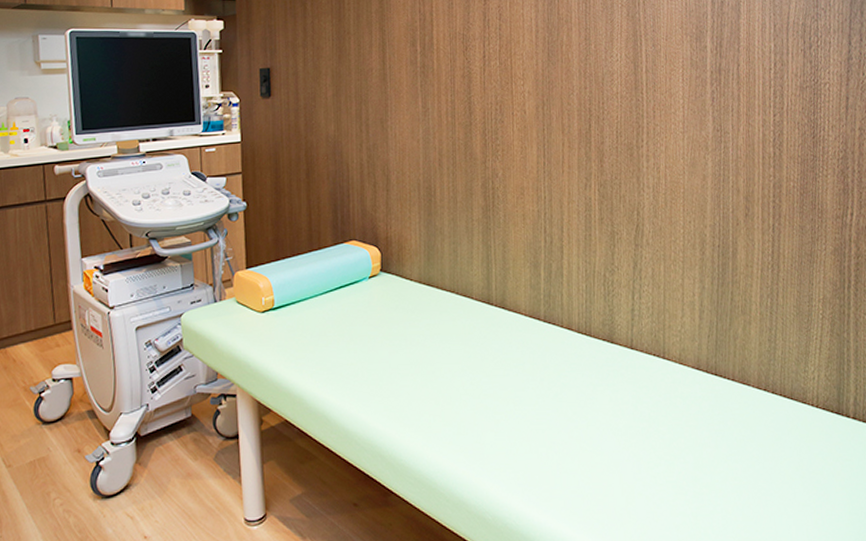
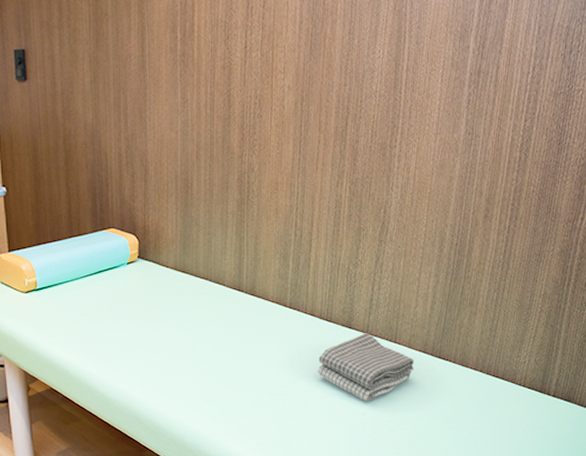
towel: none [579,348,688,430] -> present [317,333,414,402]

